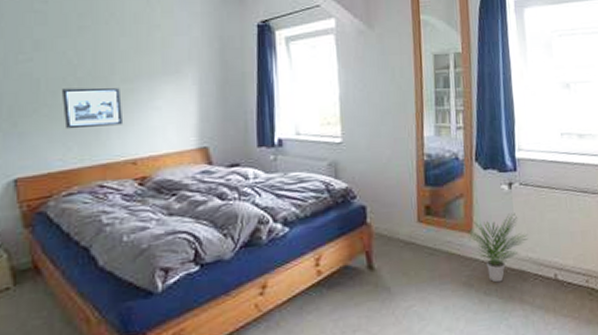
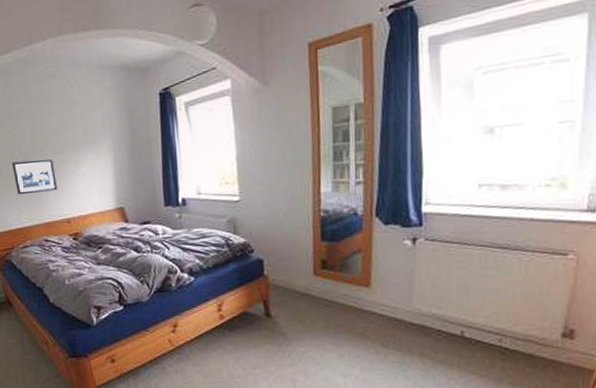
potted plant: present [466,213,529,283] -> none [363,269,433,336]

